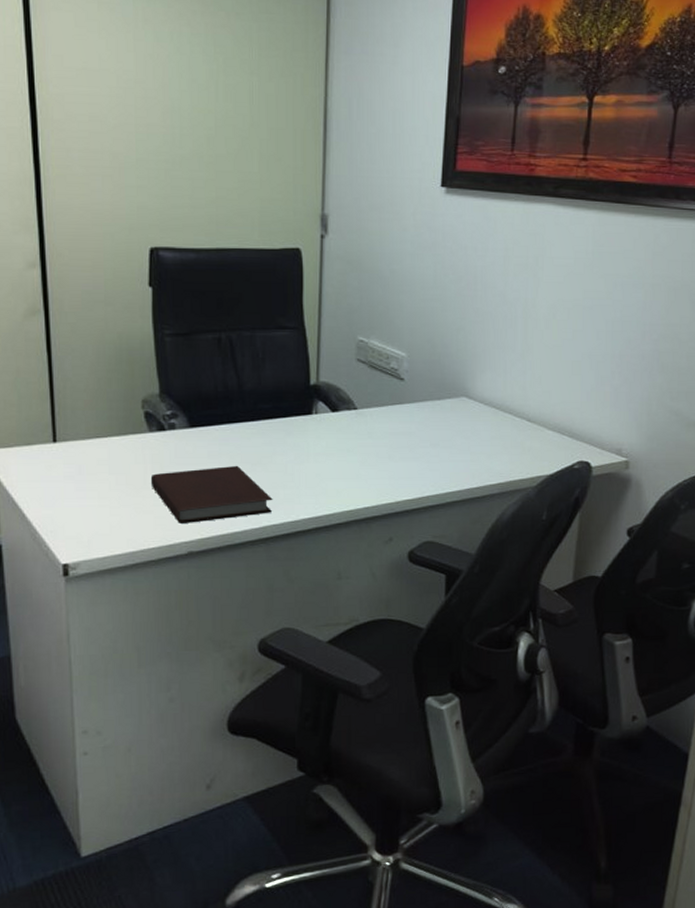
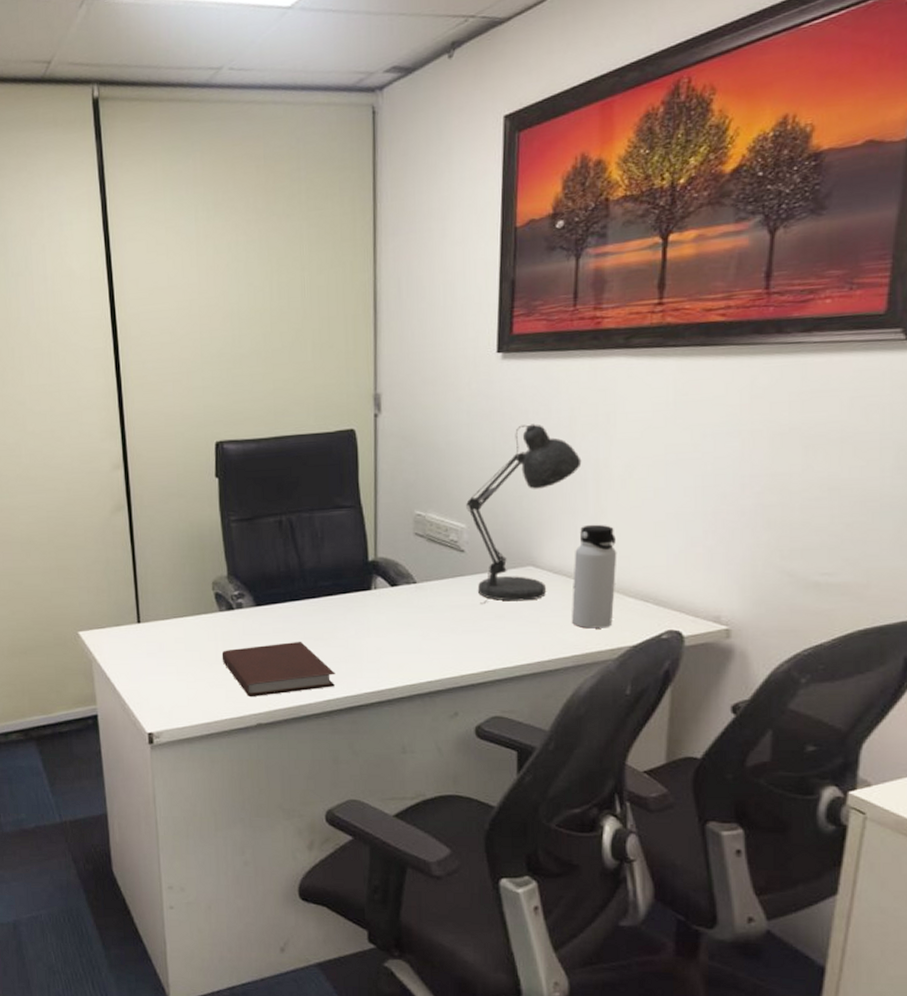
desk lamp: none [407,260,513,432] -> present [466,424,582,604]
water bottle: none [498,360,540,458] -> present [571,524,617,629]

